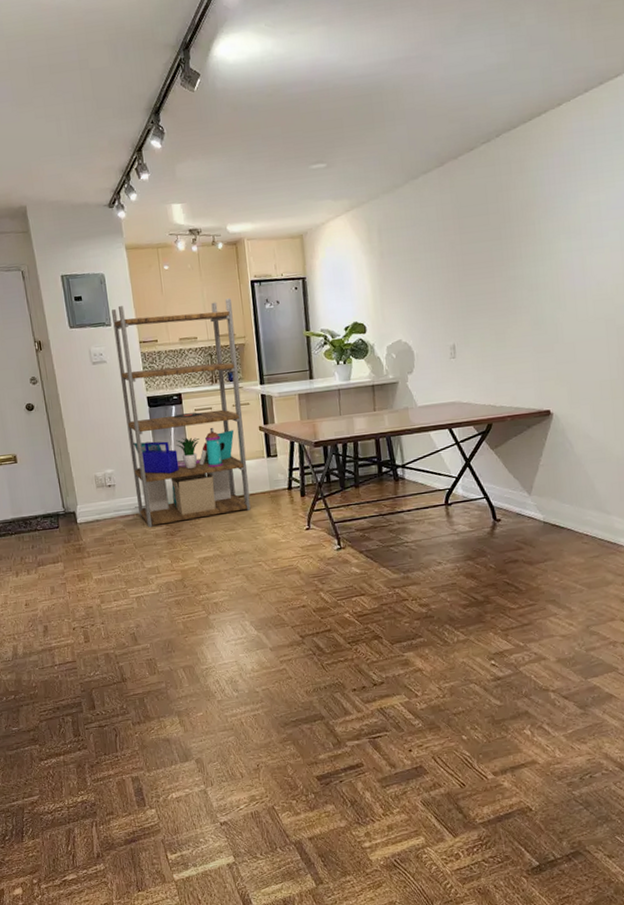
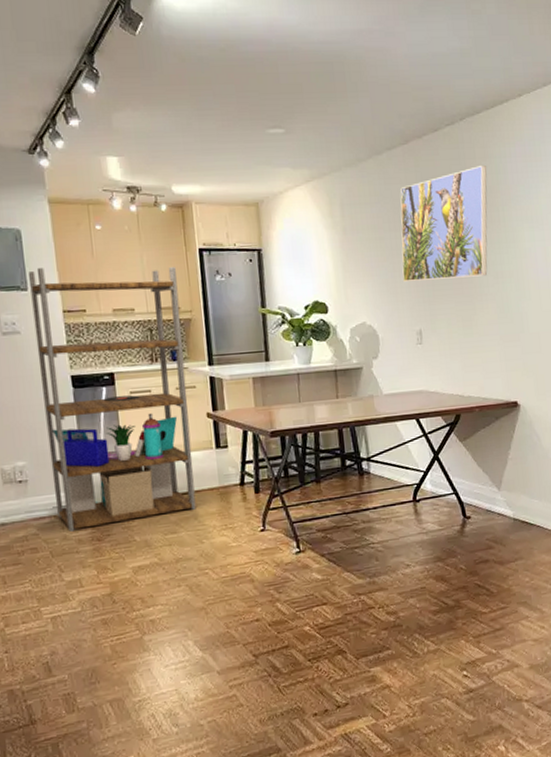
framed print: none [435,179,523,300] -> present [400,164,488,282]

